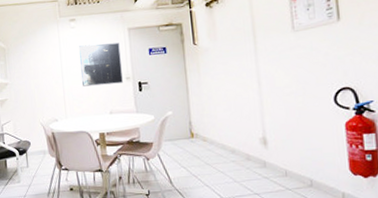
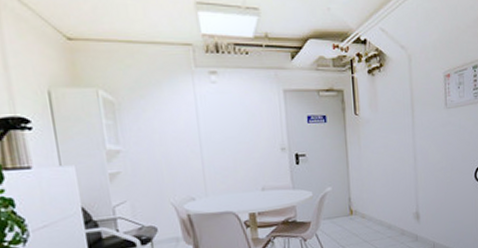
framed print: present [79,42,123,87] -> none [222,105,277,158]

